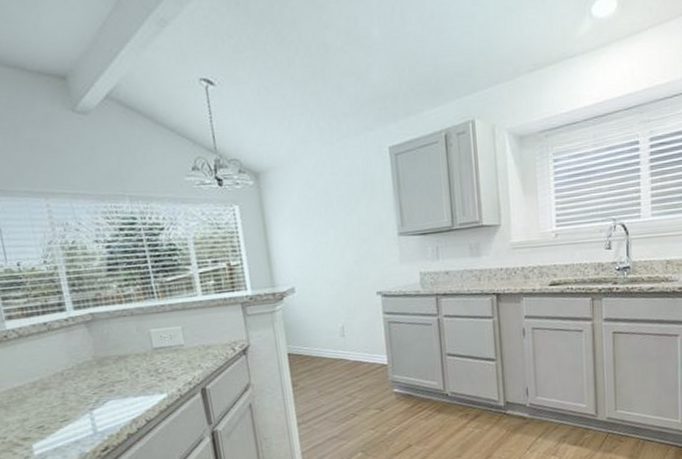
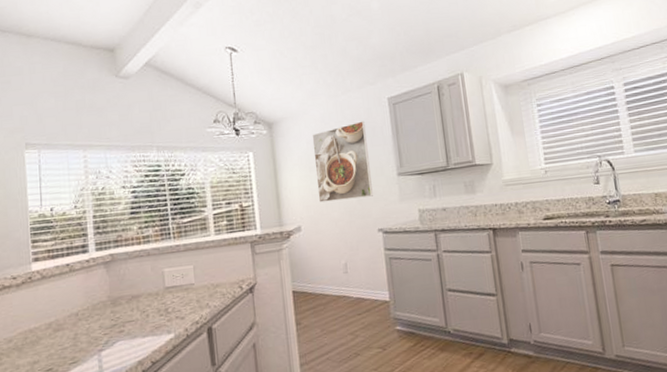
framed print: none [304,173,372,263] -> present [312,121,373,203]

